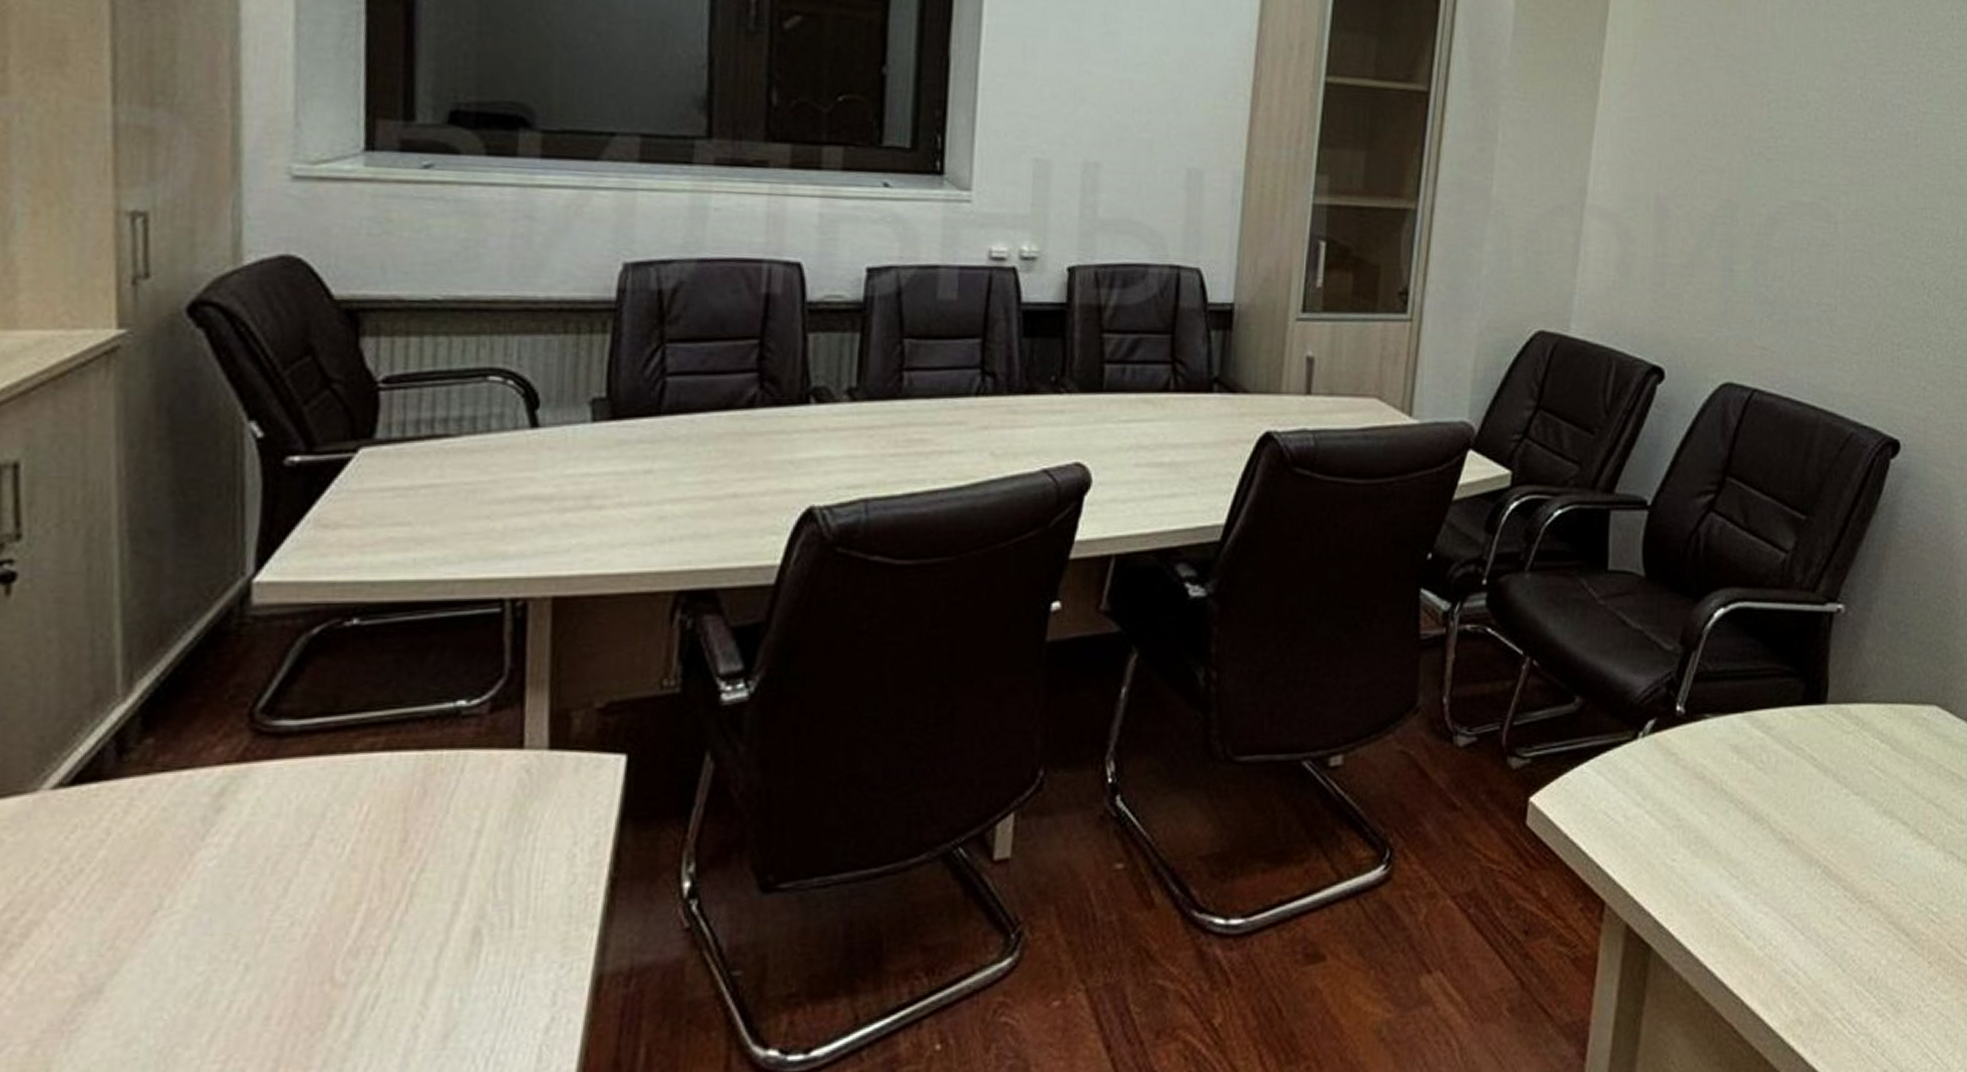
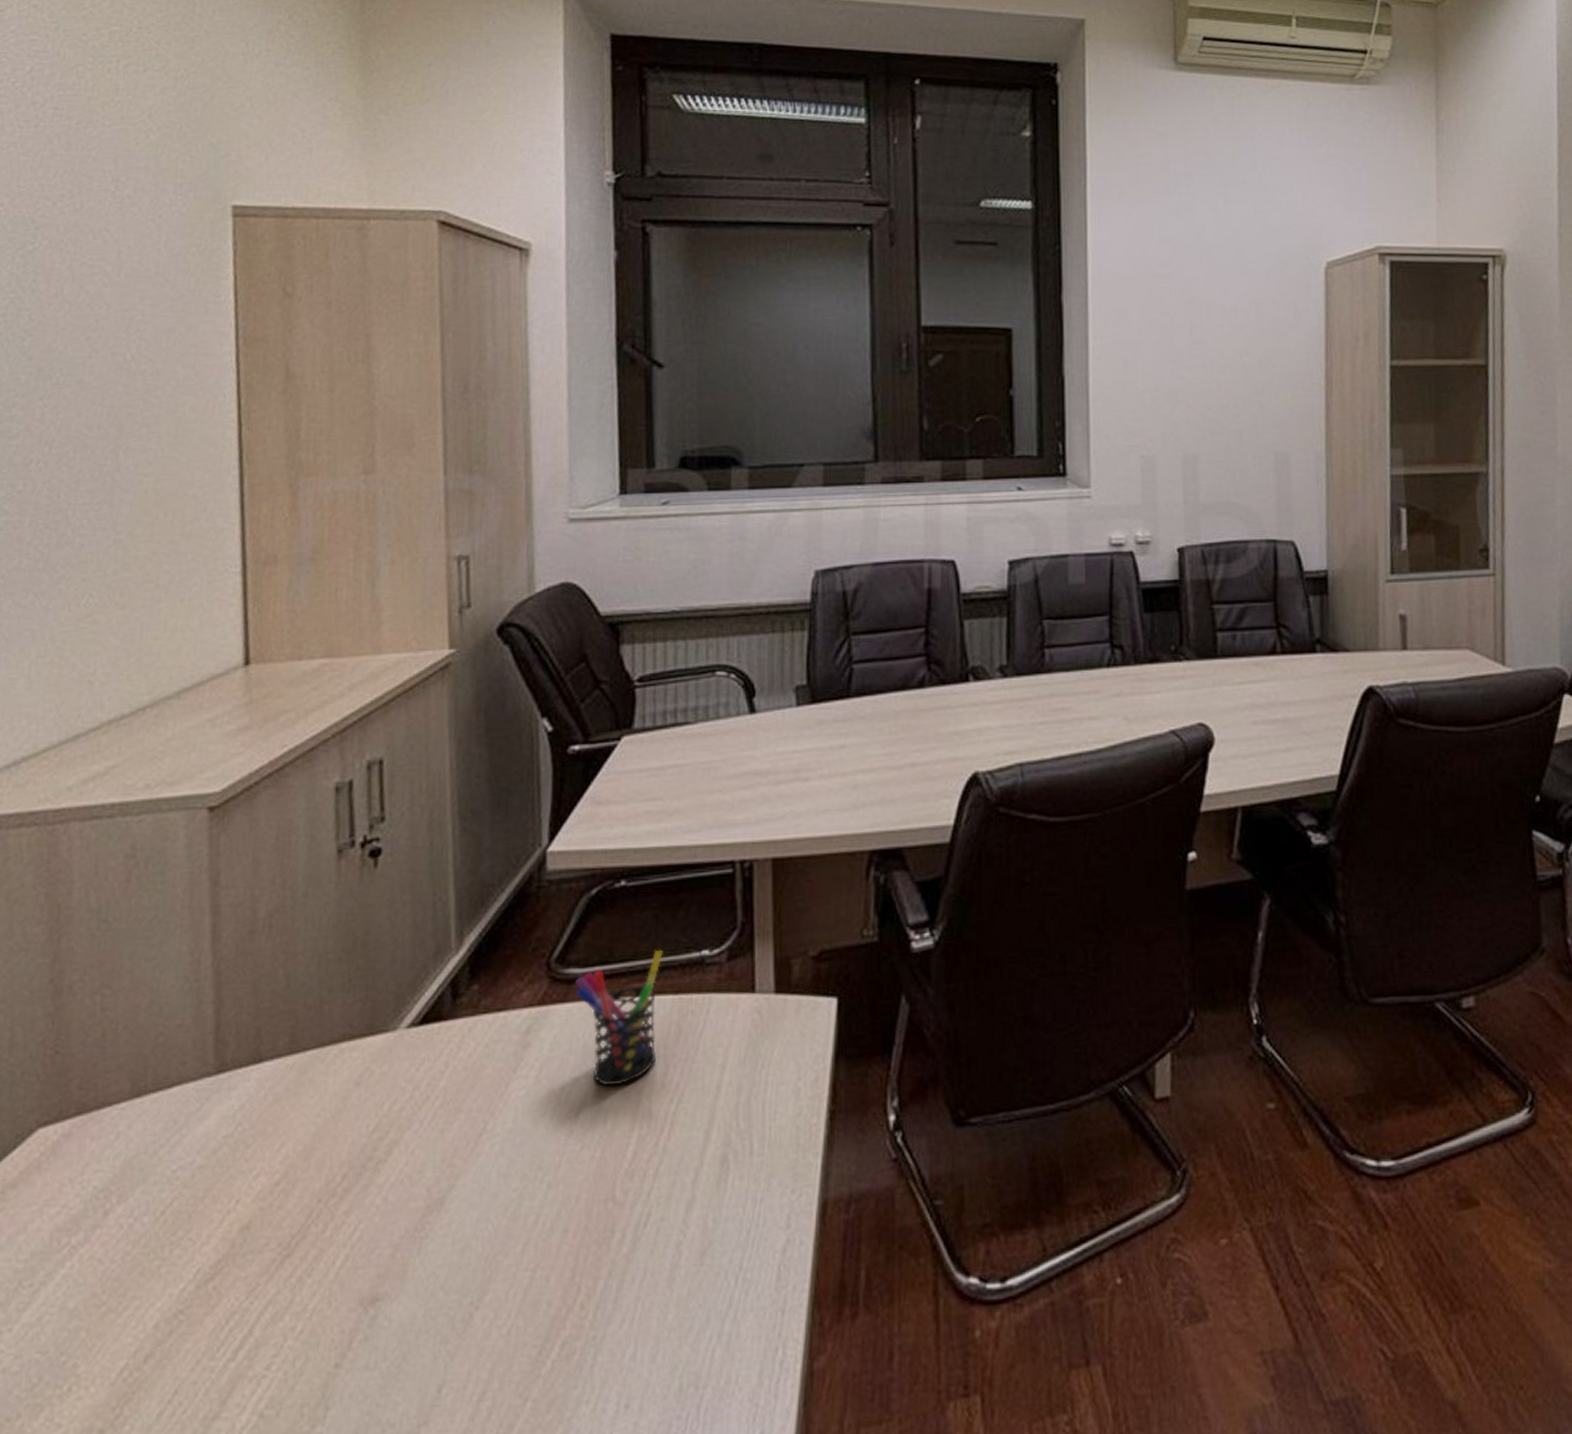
pen holder: none [288,699,406,855] -> present [575,949,663,1086]

